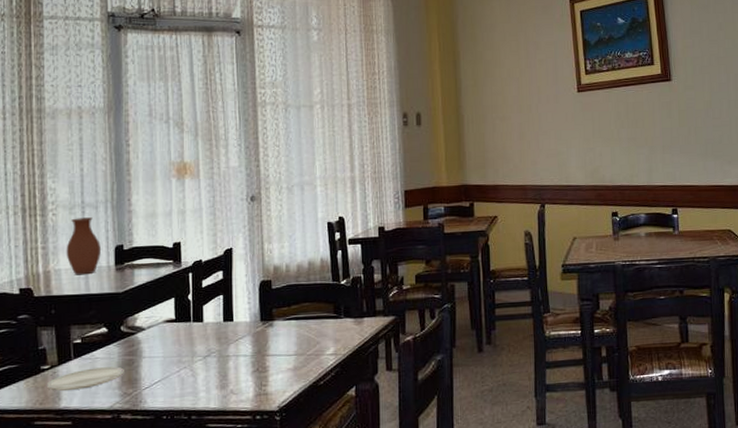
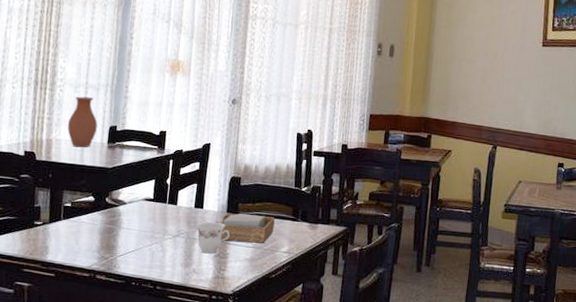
plate: present [46,366,124,391] -> none [37,230,104,248]
teacup: none [227,334,267,371] -> present [196,222,230,254]
napkin holder: none [249,318,316,353] -> present [215,214,275,243]

